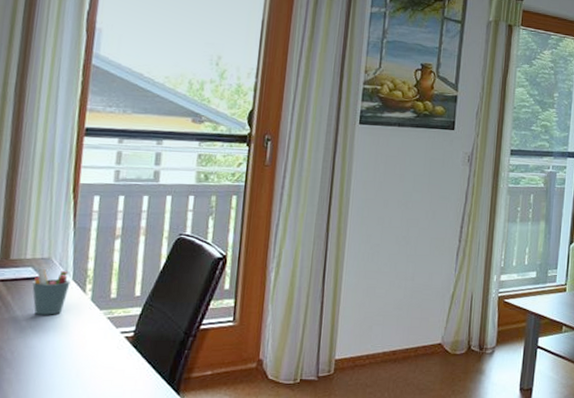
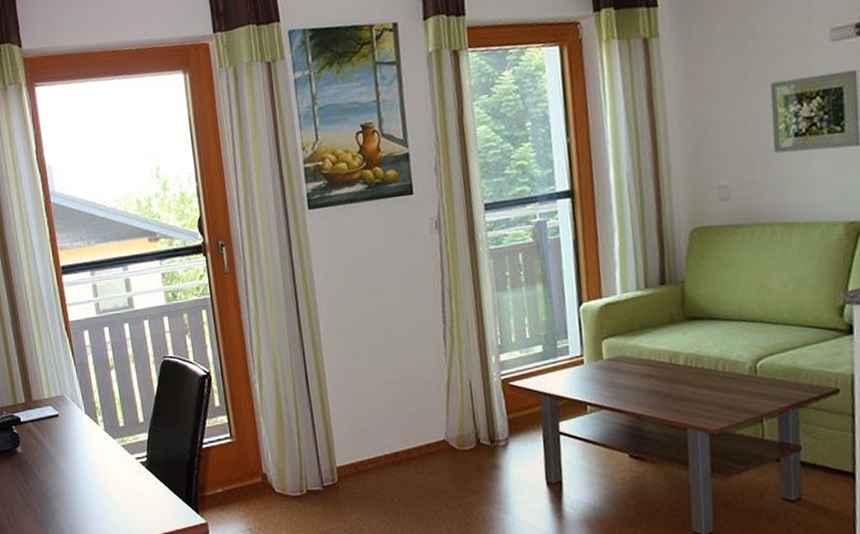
pen holder: present [32,267,70,315] -> none [55,404,85,449]

